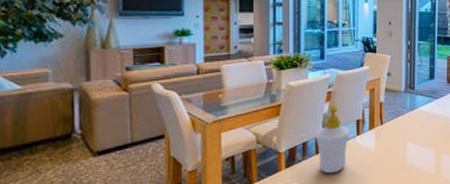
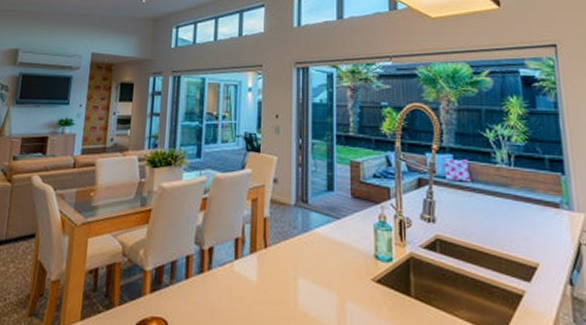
soap bottle: present [315,103,351,174] -> none [186,213,227,309]

